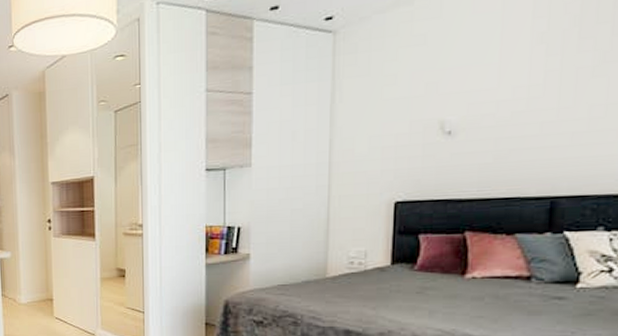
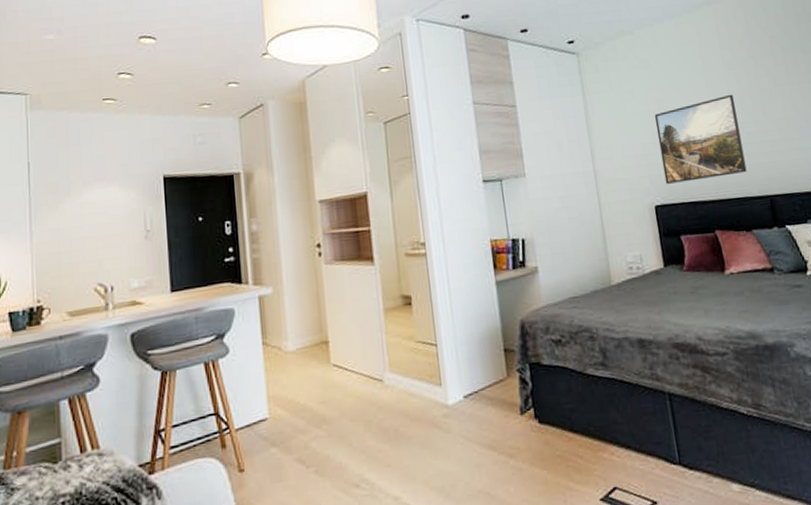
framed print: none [414,74,534,179] -> present [654,94,747,184]

